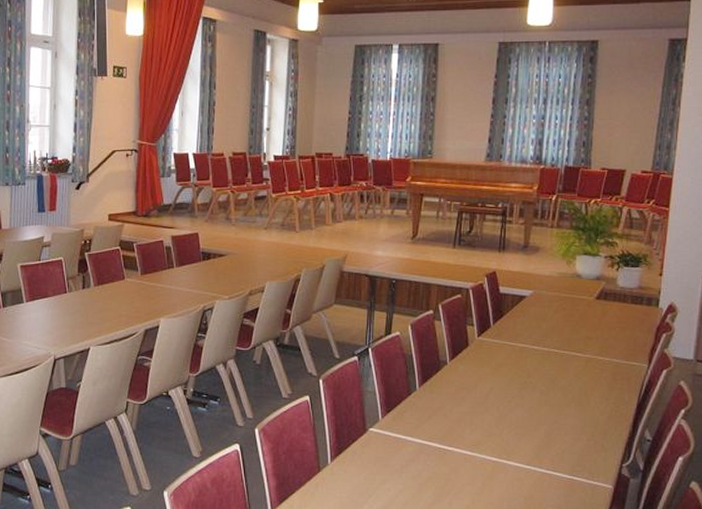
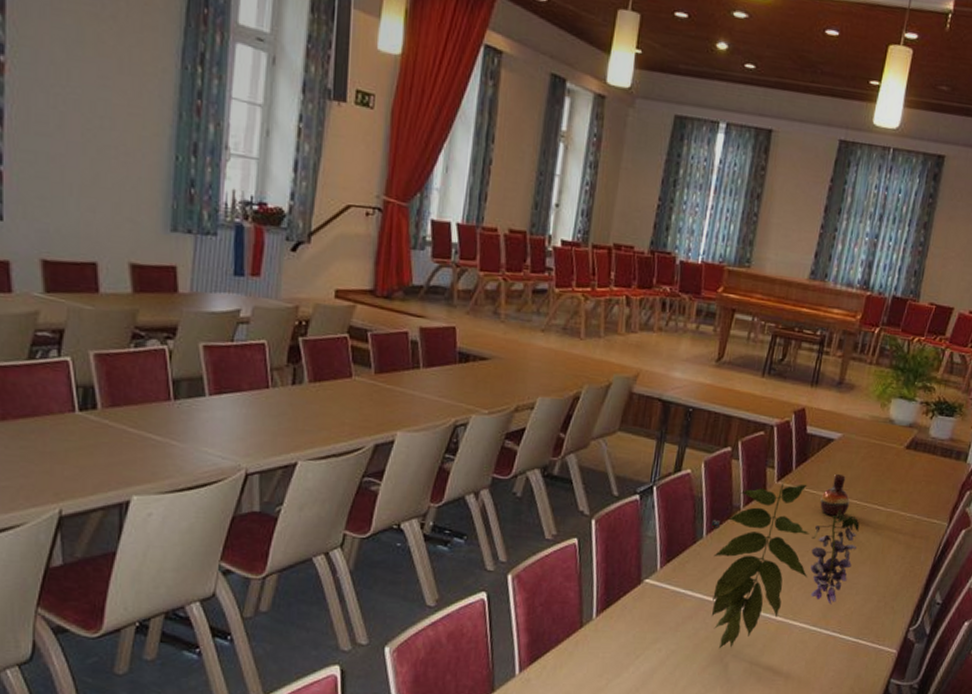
plant: none [423,337,560,488] -> present [711,484,860,649]
vase: none [520,326,548,365] -> present [820,473,850,517]

